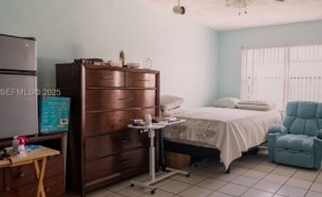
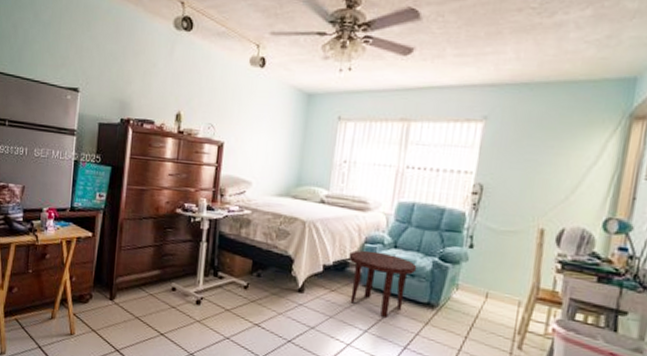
side table: none [258,138,304,182] -> present [349,250,417,318]

